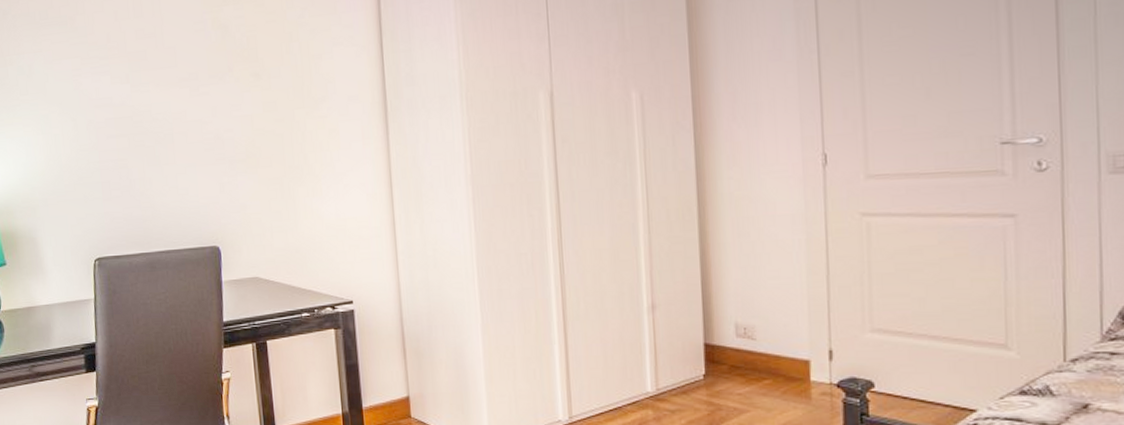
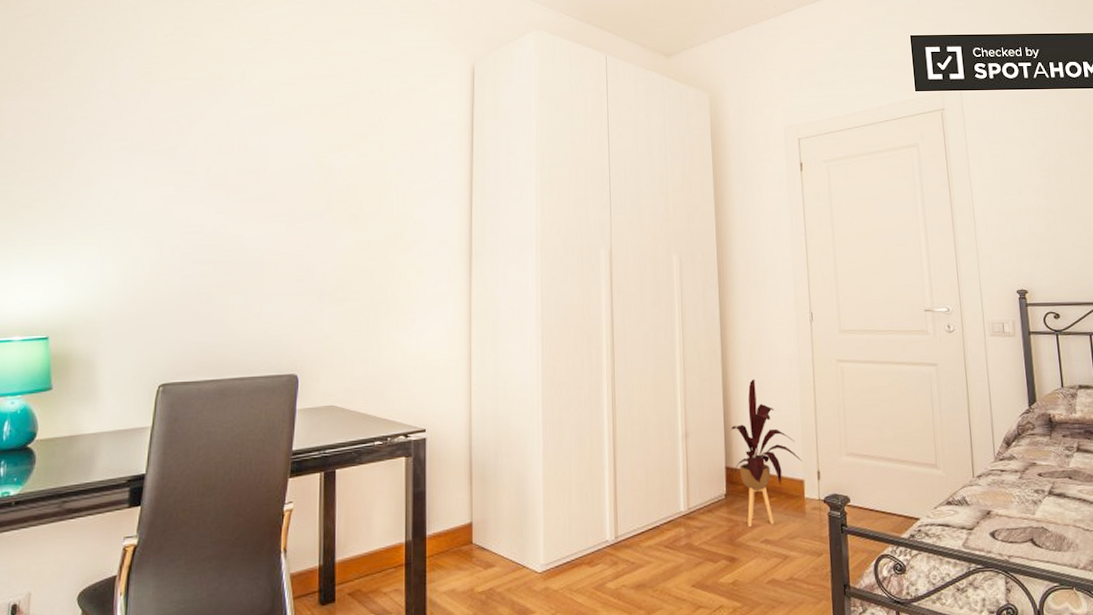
house plant: none [710,240,808,412] -> present [730,379,802,527]

